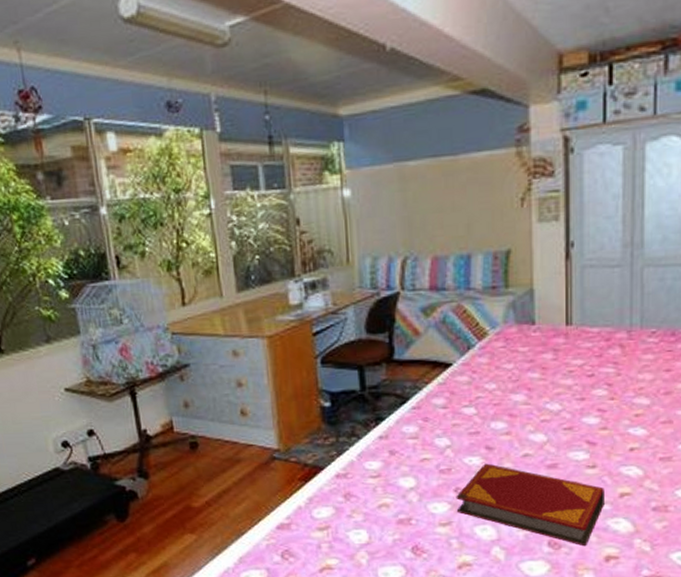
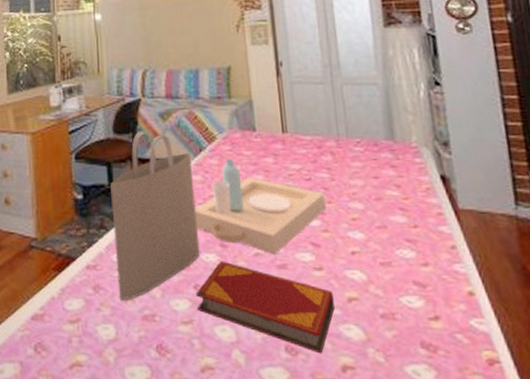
tote bag: none [361,329,463,506] -> present [109,131,200,300]
serving tray: none [459,356,608,455] -> present [194,159,326,255]

